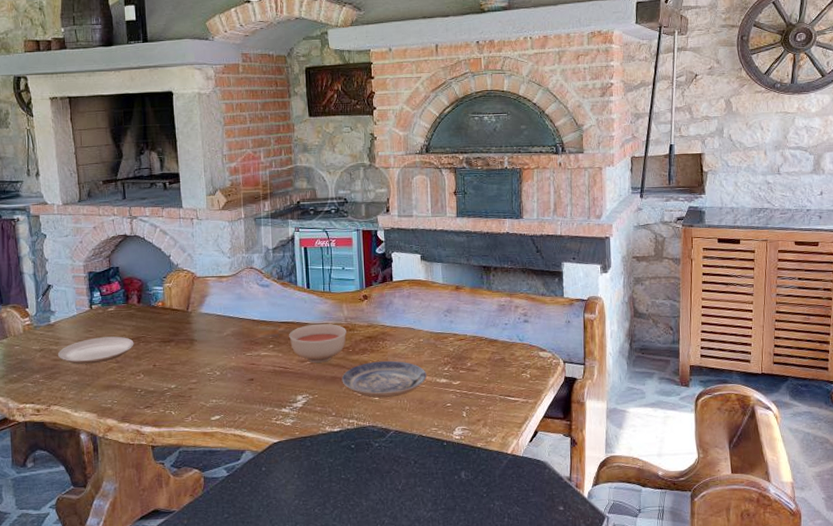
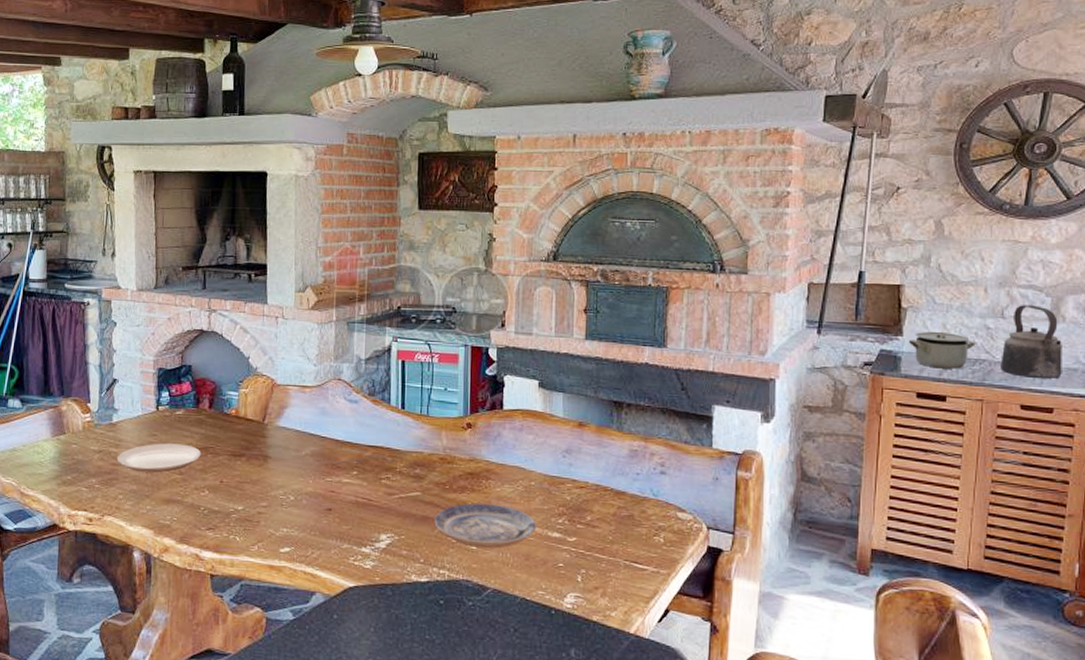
bowl: present [289,324,347,363] -> none [376,452,444,498]
saucepan: none [710,188,760,218] -> present [909,331,976,369]
kettle: none [779,162,824,220] -> present [1000,305,1062,378]

